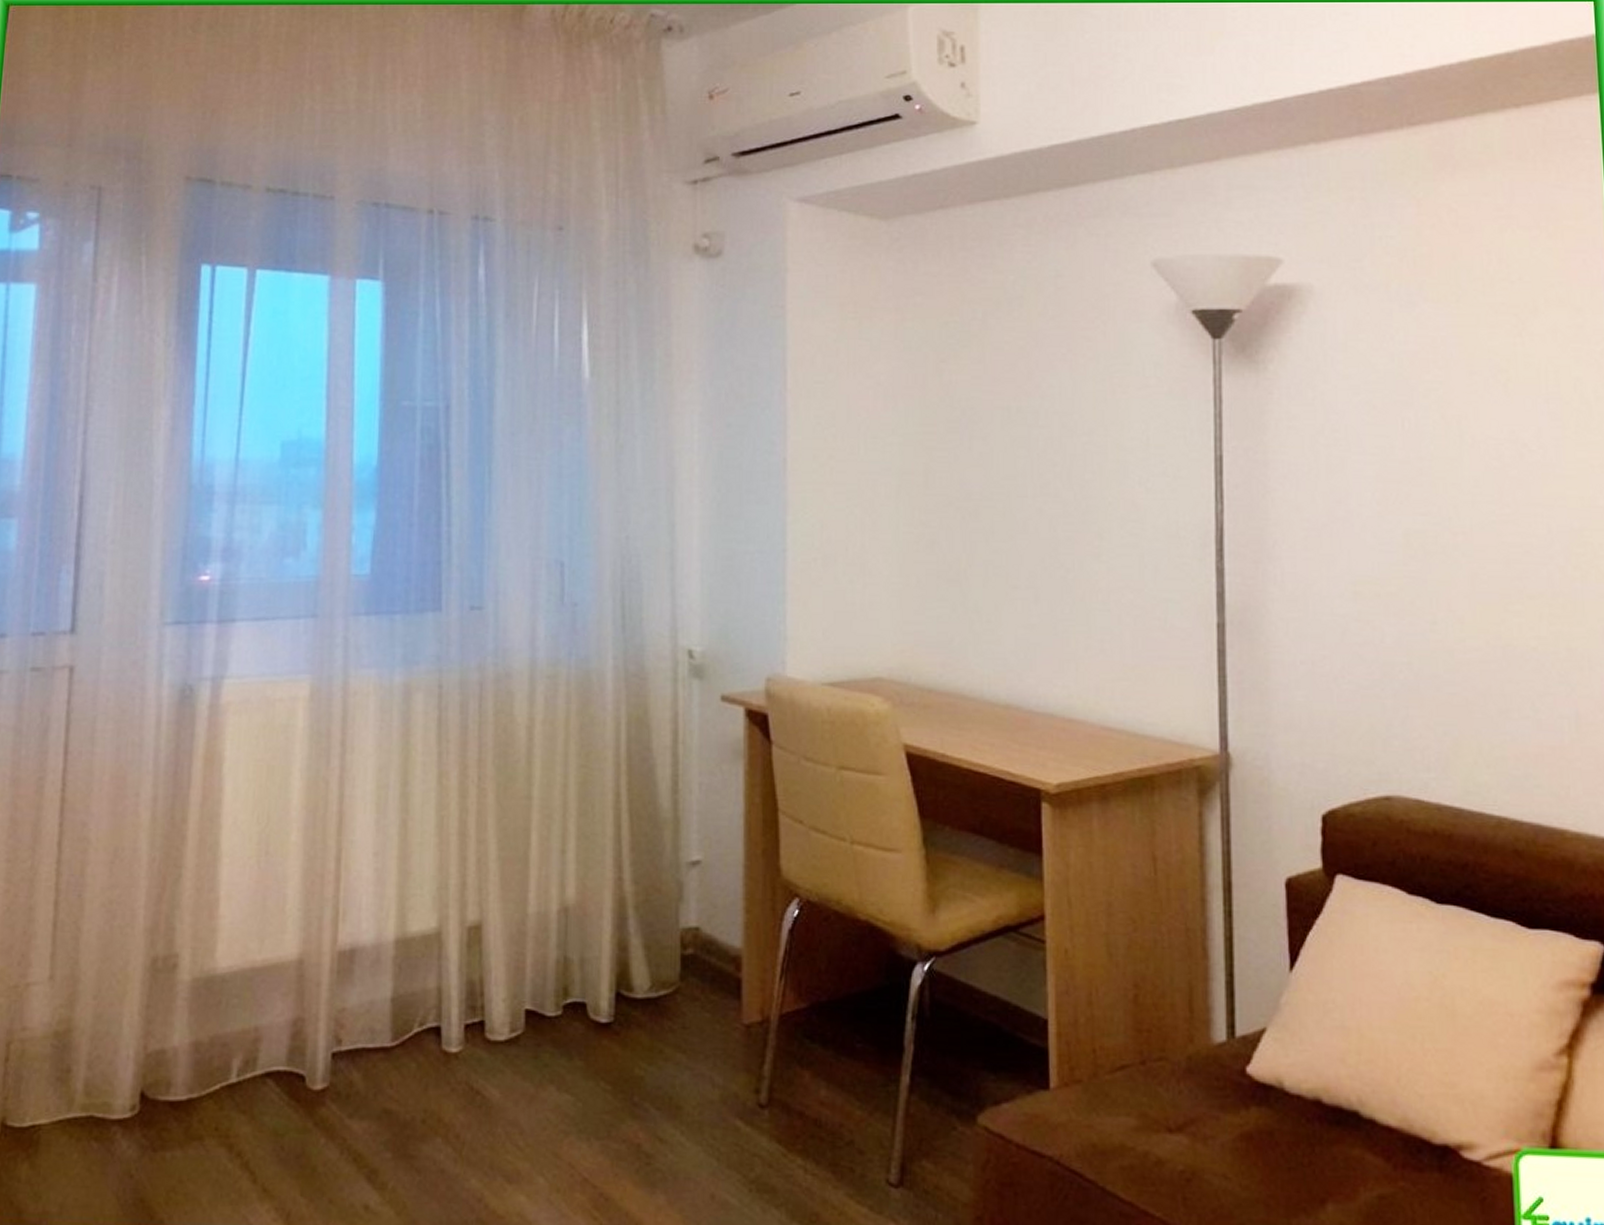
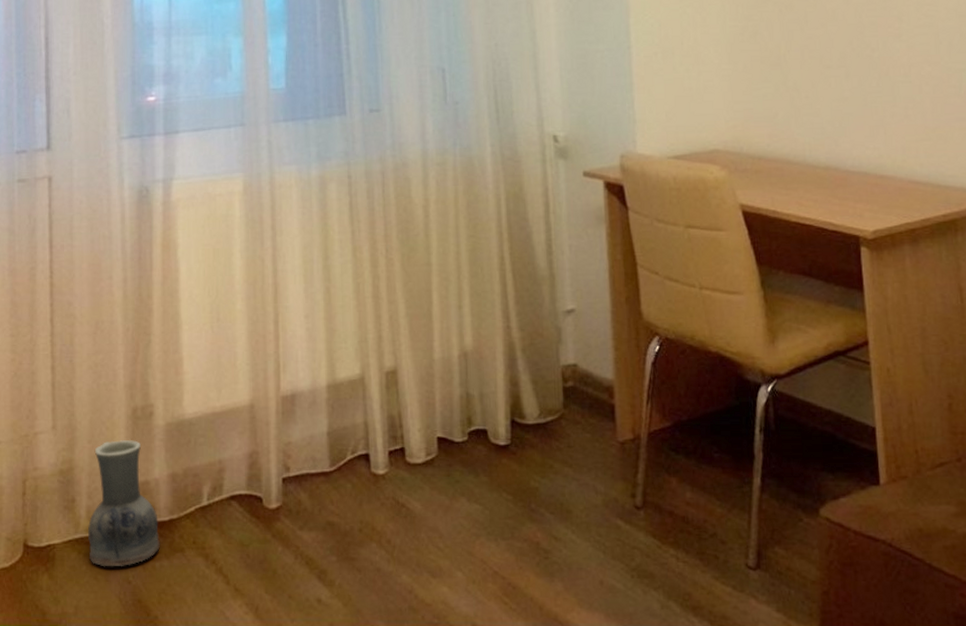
vase: none [83,996,174,1157] -> present [87,439,160,567]

